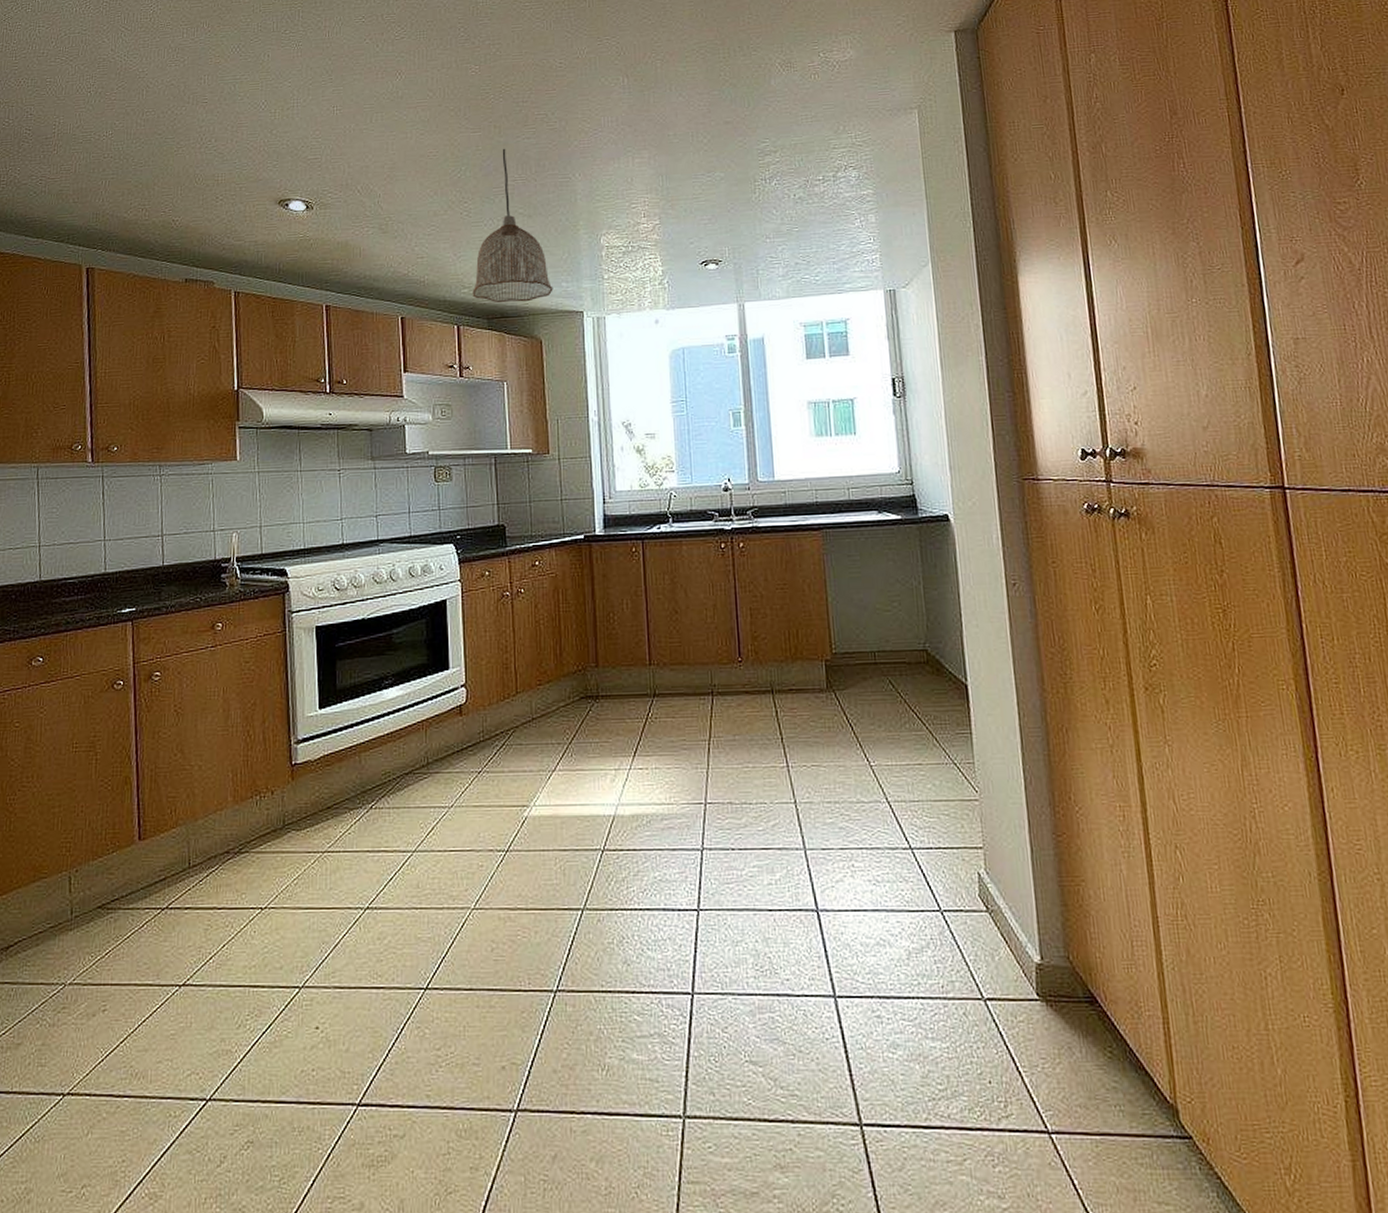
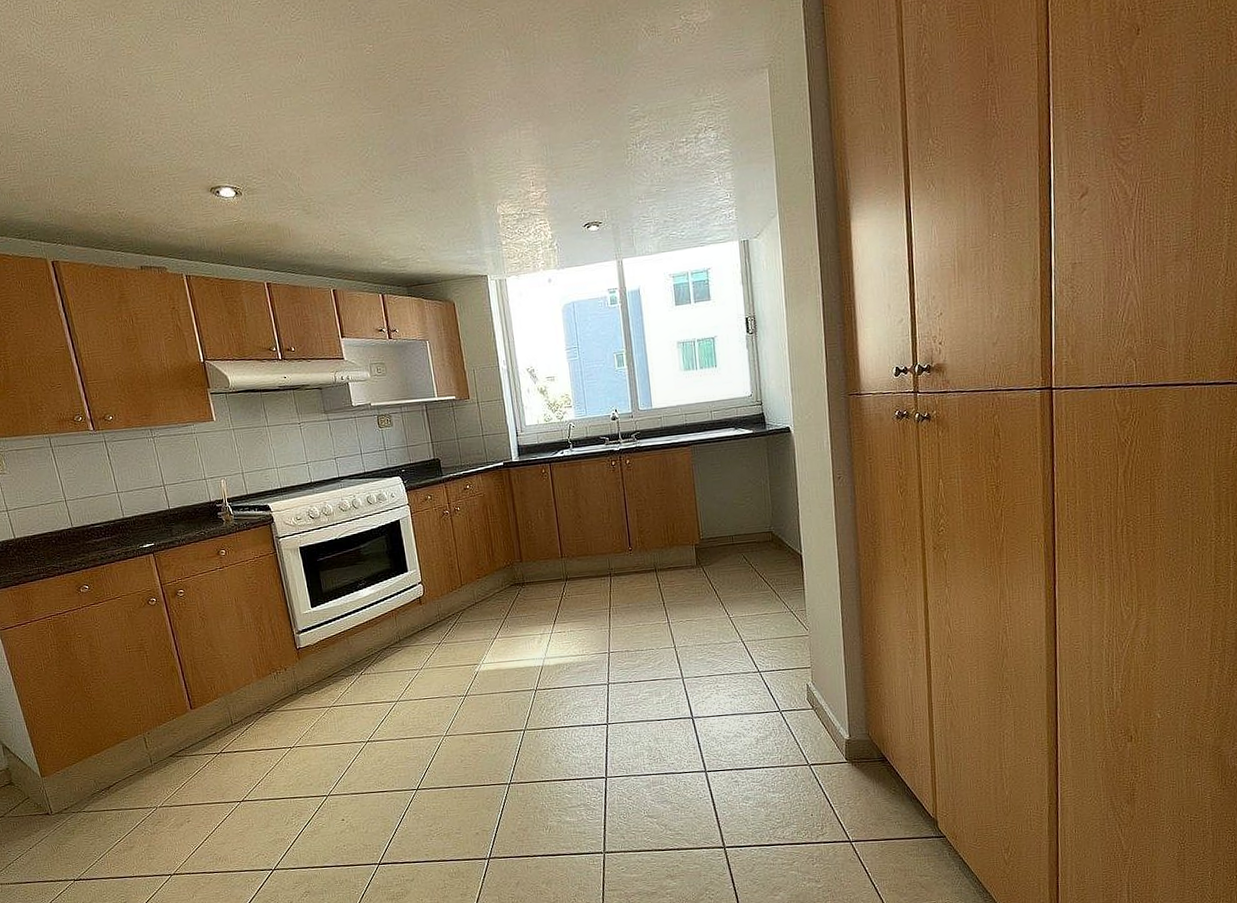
pendant lamp: present [472,148,553,303] -> none [391,126,460,272]

